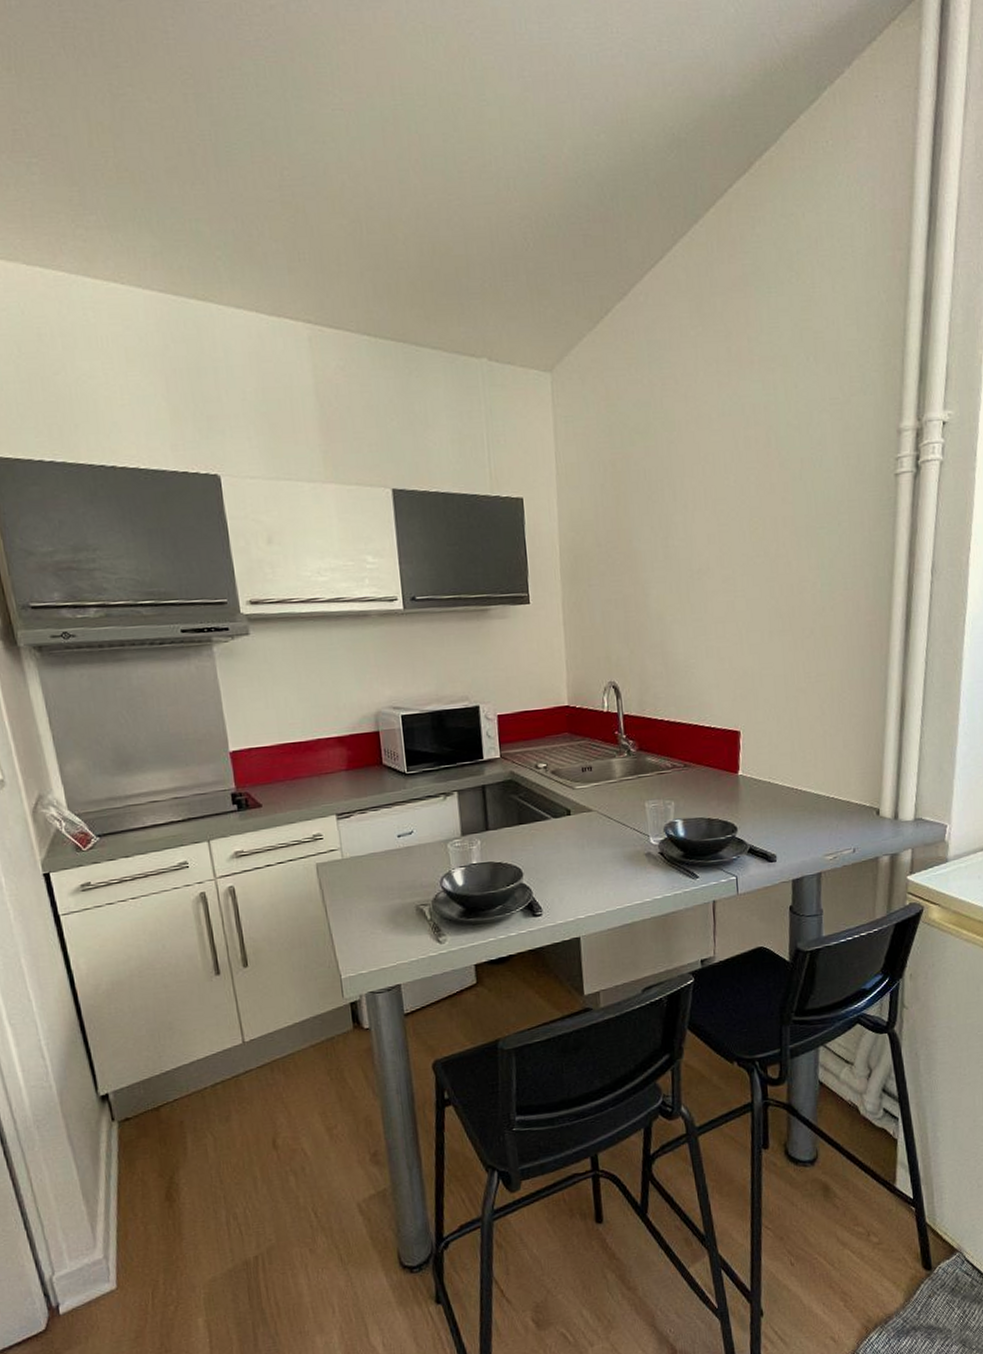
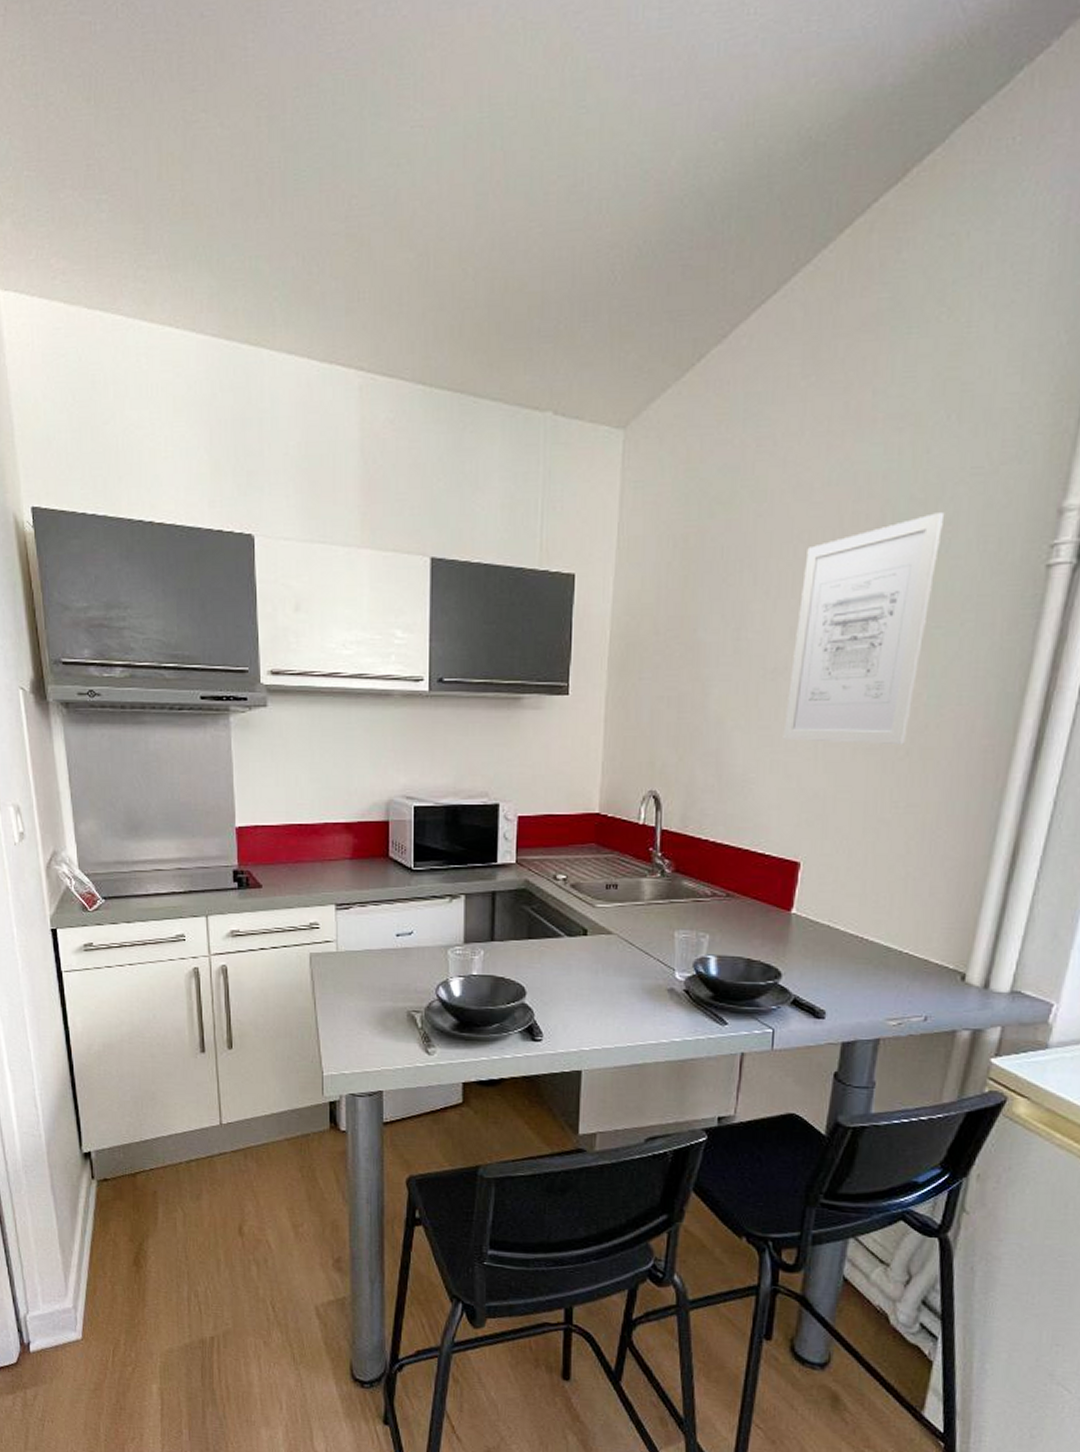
wall art: none [712,435,815,630] -> present [783,512,945,746]

